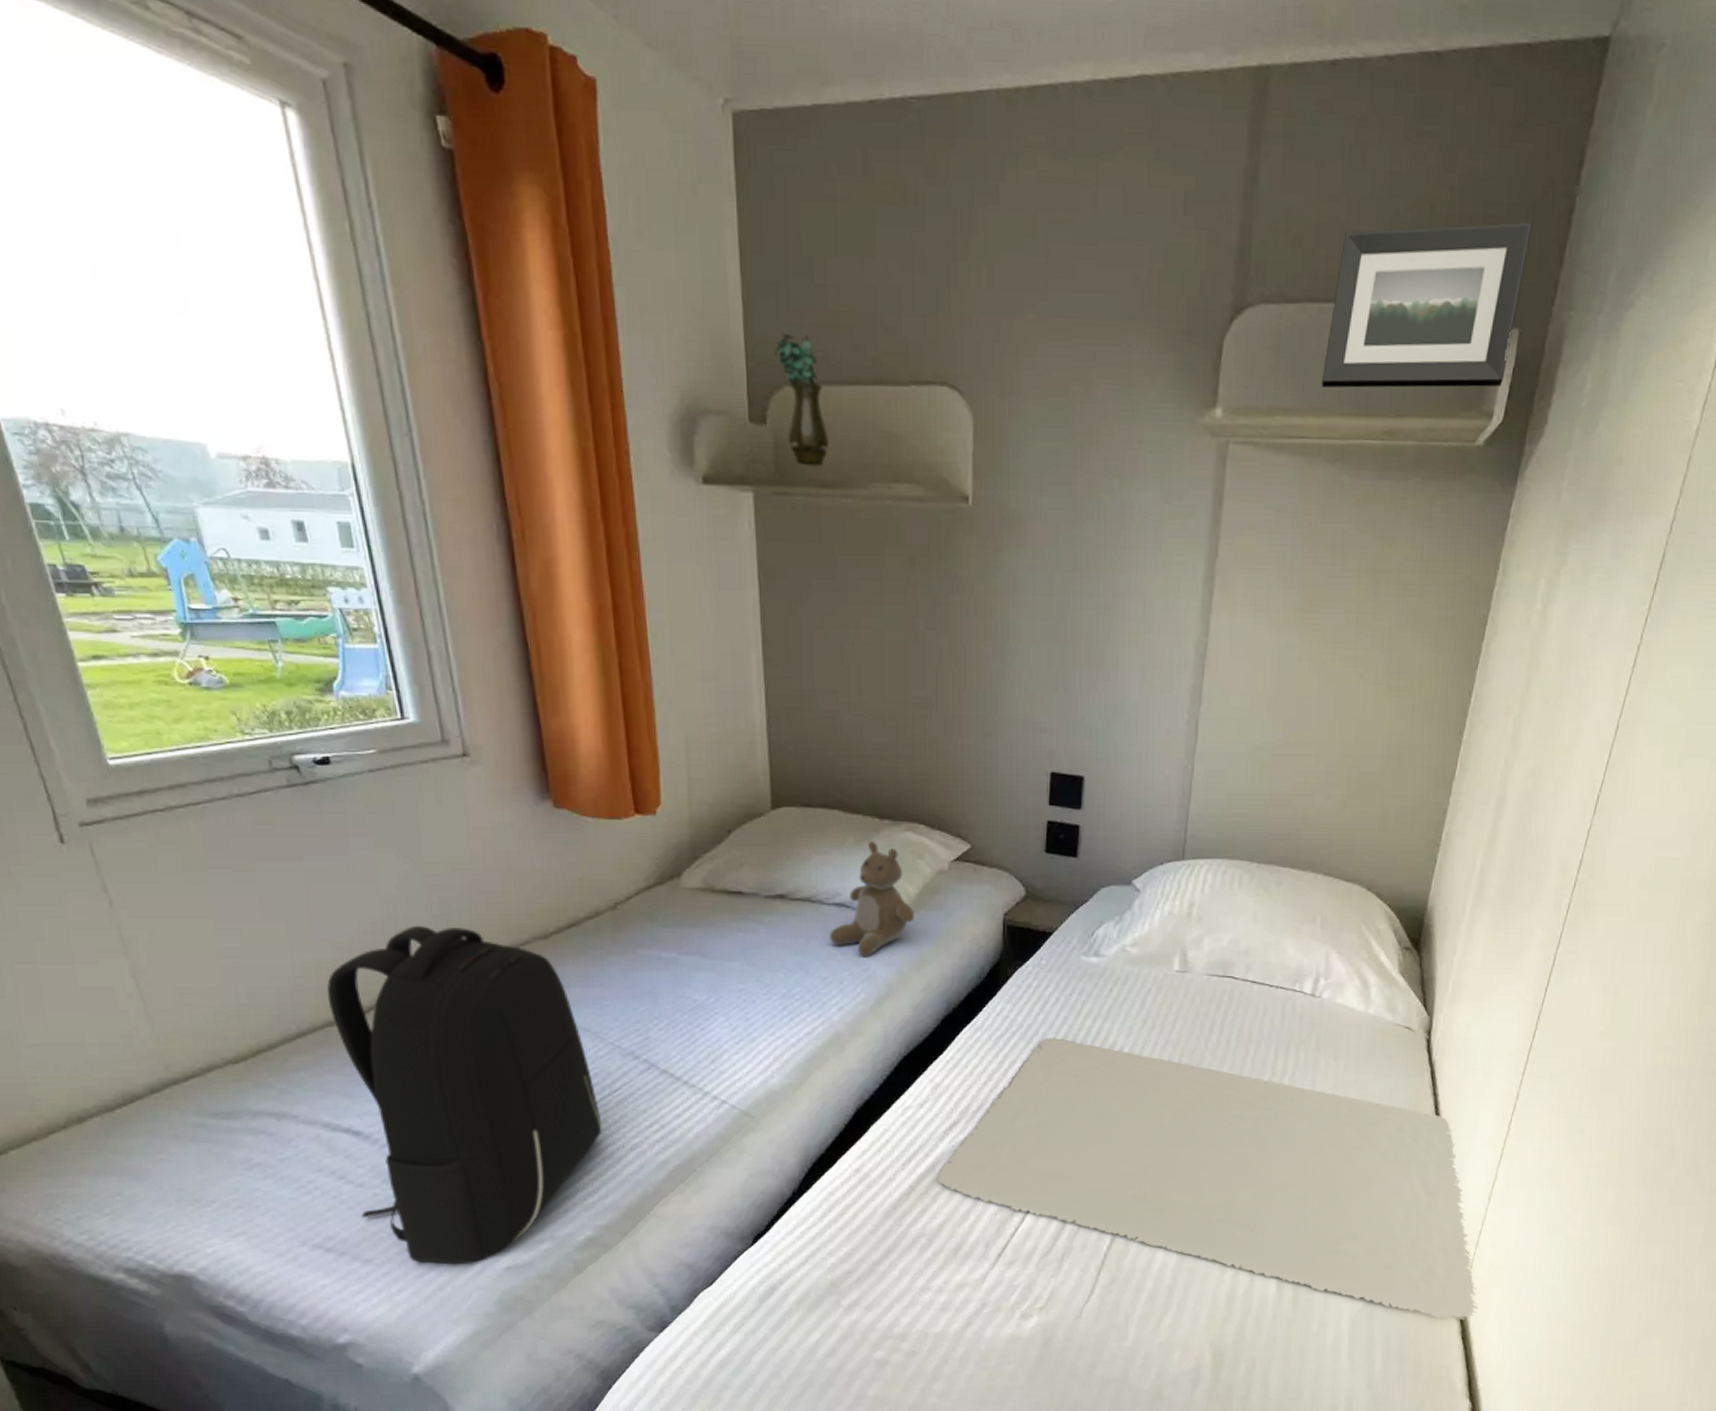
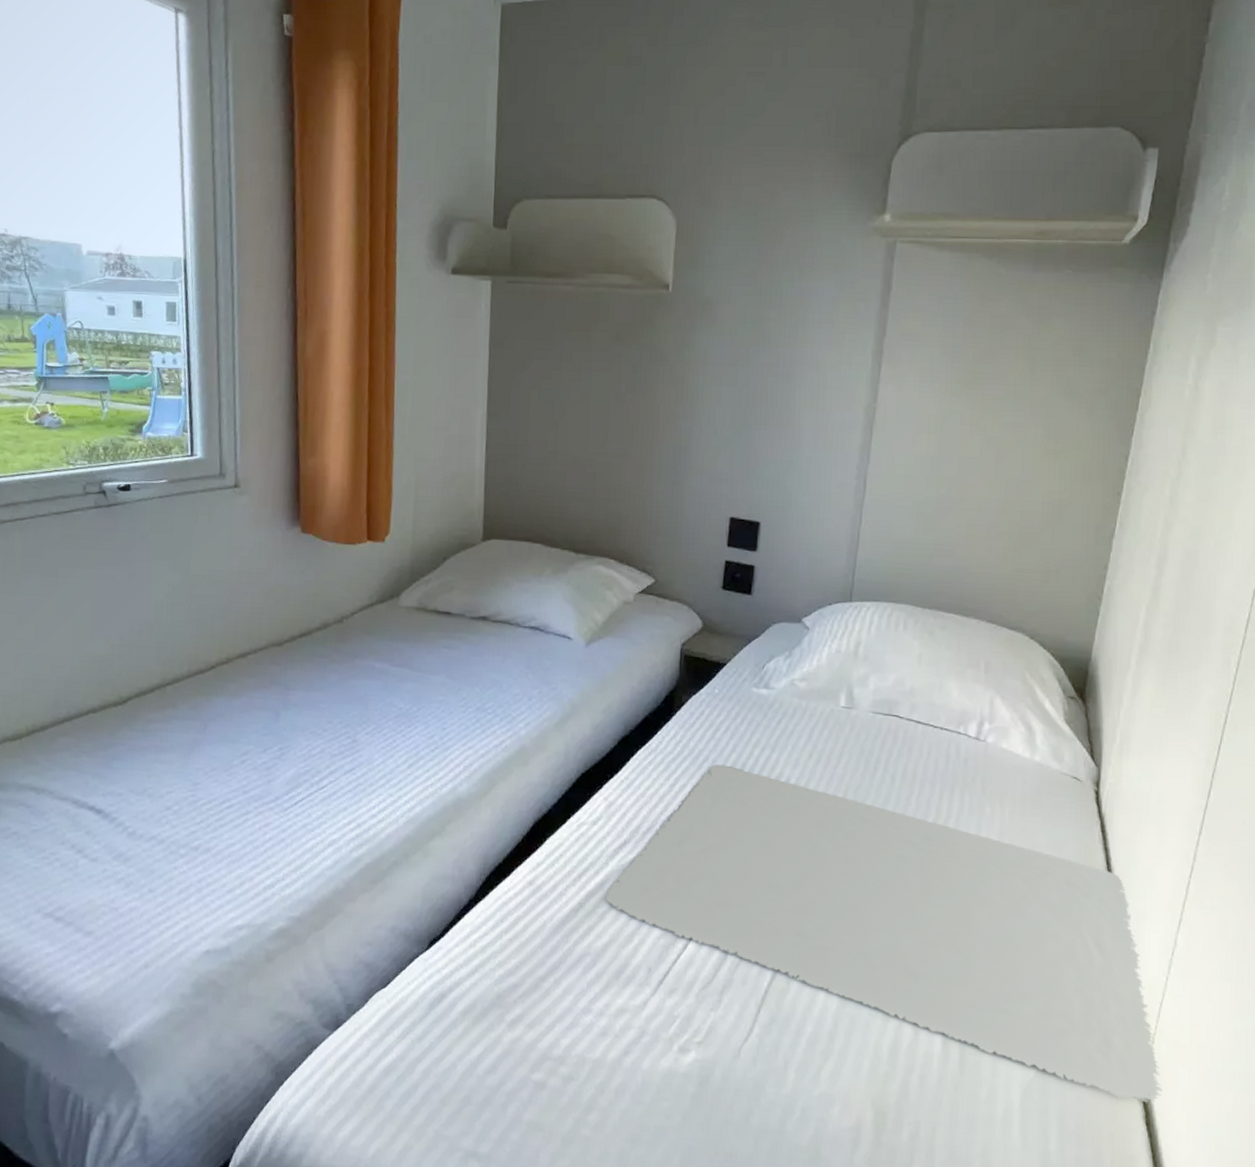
backpack: present [327,926,602,1265] -> none [90,629,307,944]
vase: present [775,332,829,467] -> none [518,160,556,261]
teddy bear: present [829,841,915,957] -> none [523,572,601,678]
picture frame: present [1322,222,1533,388] -> none [980,64,1167,197]

